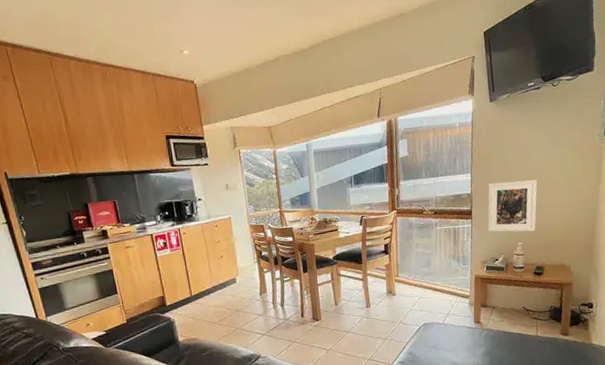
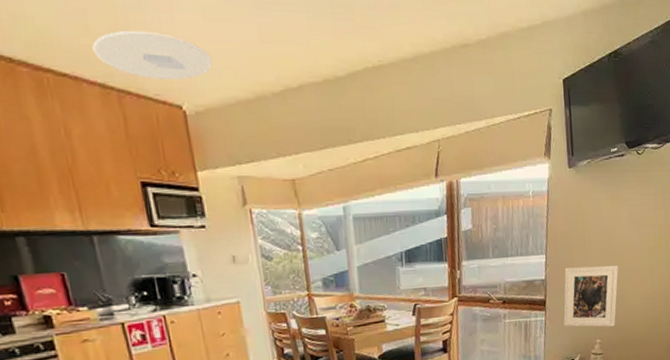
ceiling light: none [137,32,215,64] -> present [92,30,212,79]

